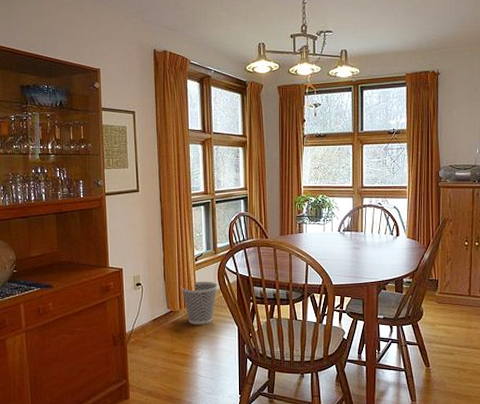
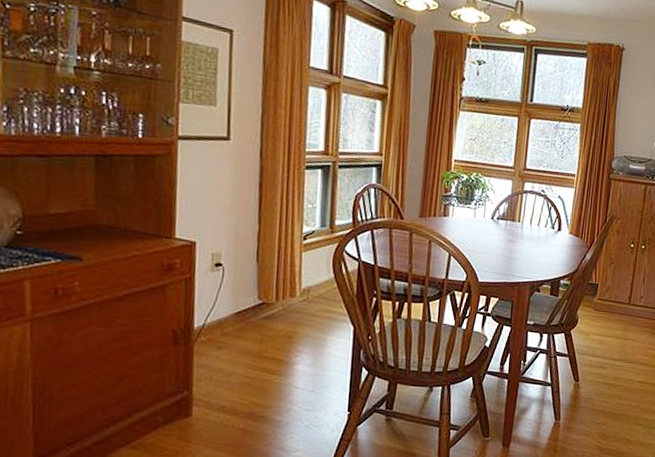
wastebasket: present [181,281,218,325] -> none [279,266,332,322]

